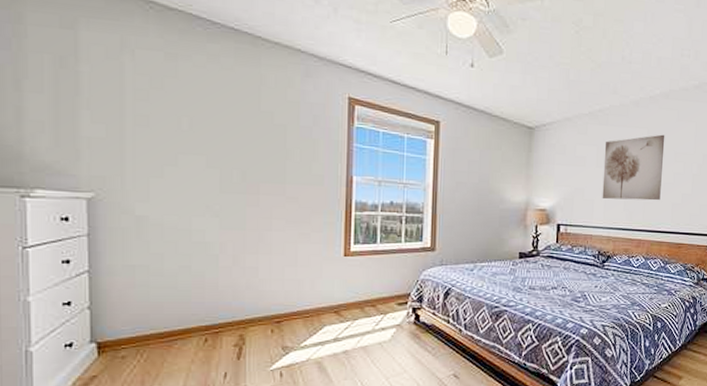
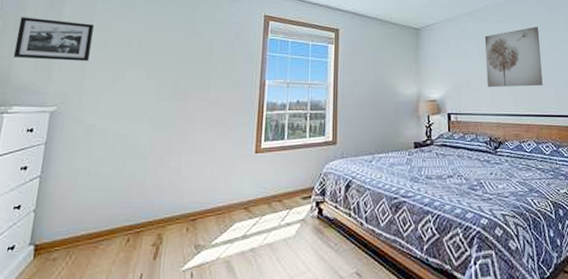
picture frame: none [20,74,128,140] -> present [13,17,94,62]

